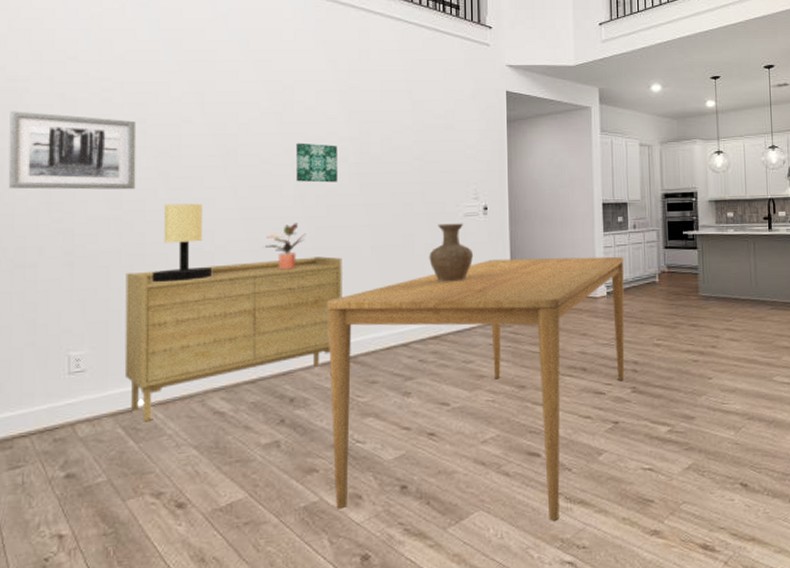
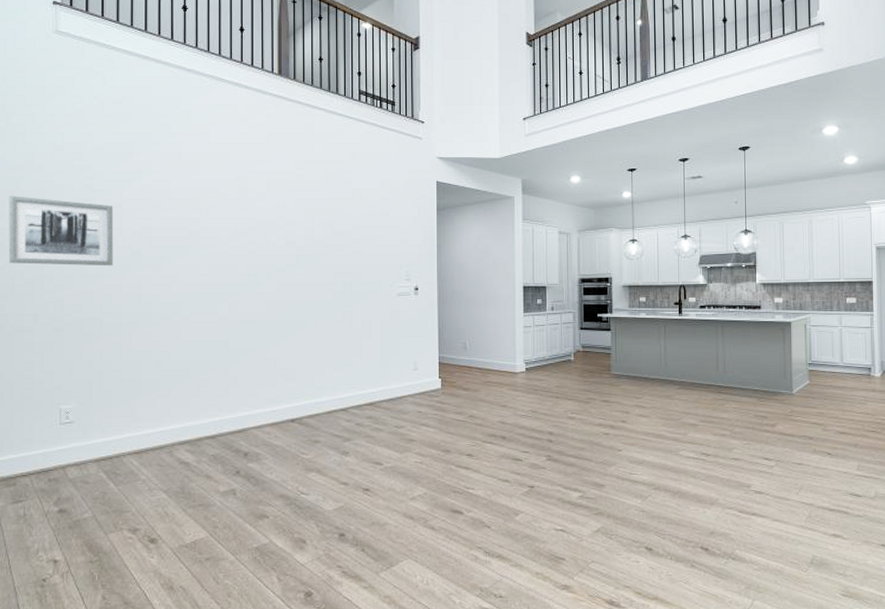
sideboard: present [124,256,342,422] -> none [105,329,289,468]
table lamp: present [152,203,213,283] -> none [128,279,179,348]
potted plant: present [266,223,306,270] -> none [223,298,258,340]
wall art: present [296,143,338,183] -> none [250,226,286,263]
dining table: present [327,256,625,521] -> none [276,335,542,572]
vase: present [429,223,474,282] -> none [365,302,406,355]

